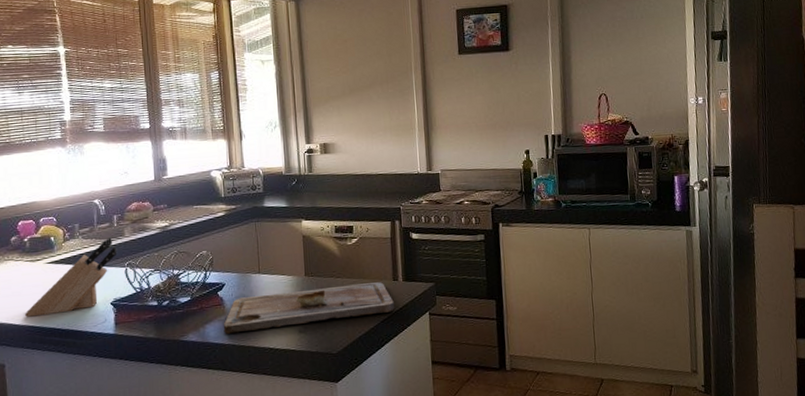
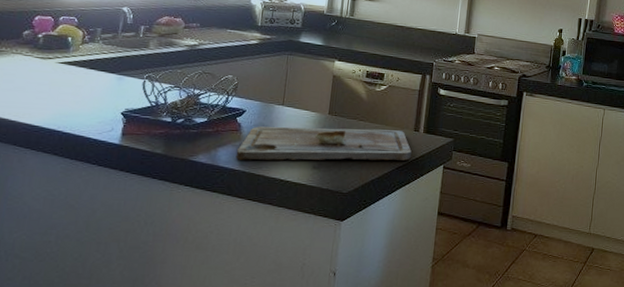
knife block: present [24,237,117,317] -> none [23,47,139,116]

